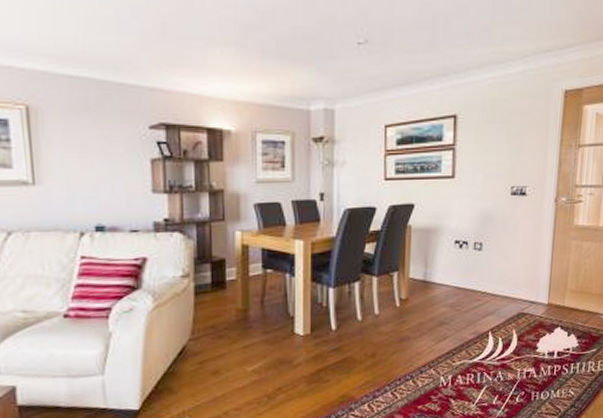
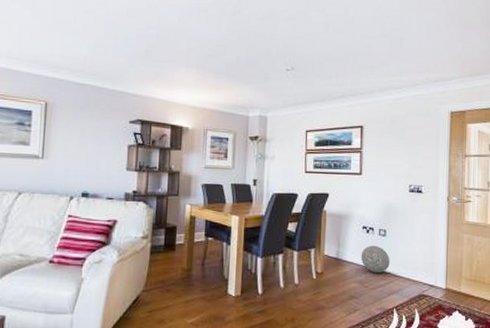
decorative ball: none [452,261,486,294] -> present [361,245,390,274]

